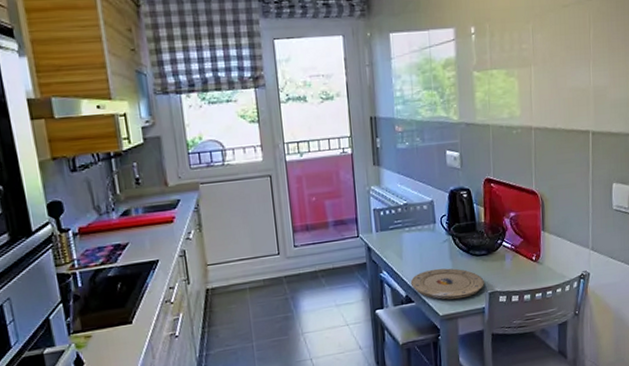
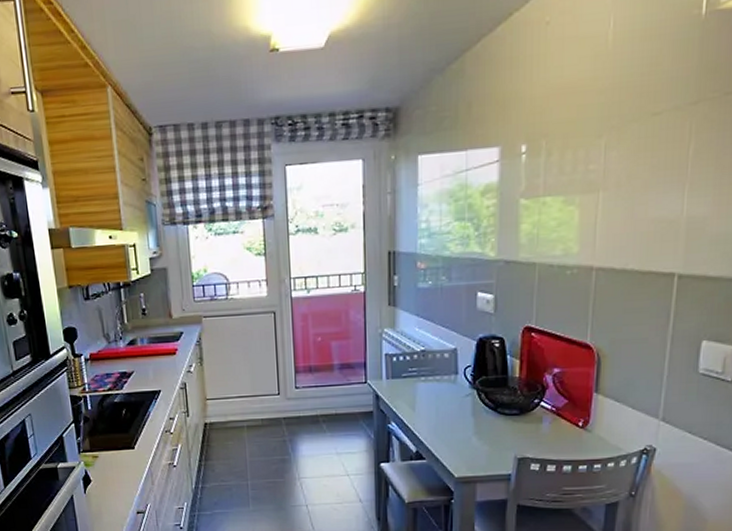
plate: present [410,268,484,300] -> none [422,425,513,462]

